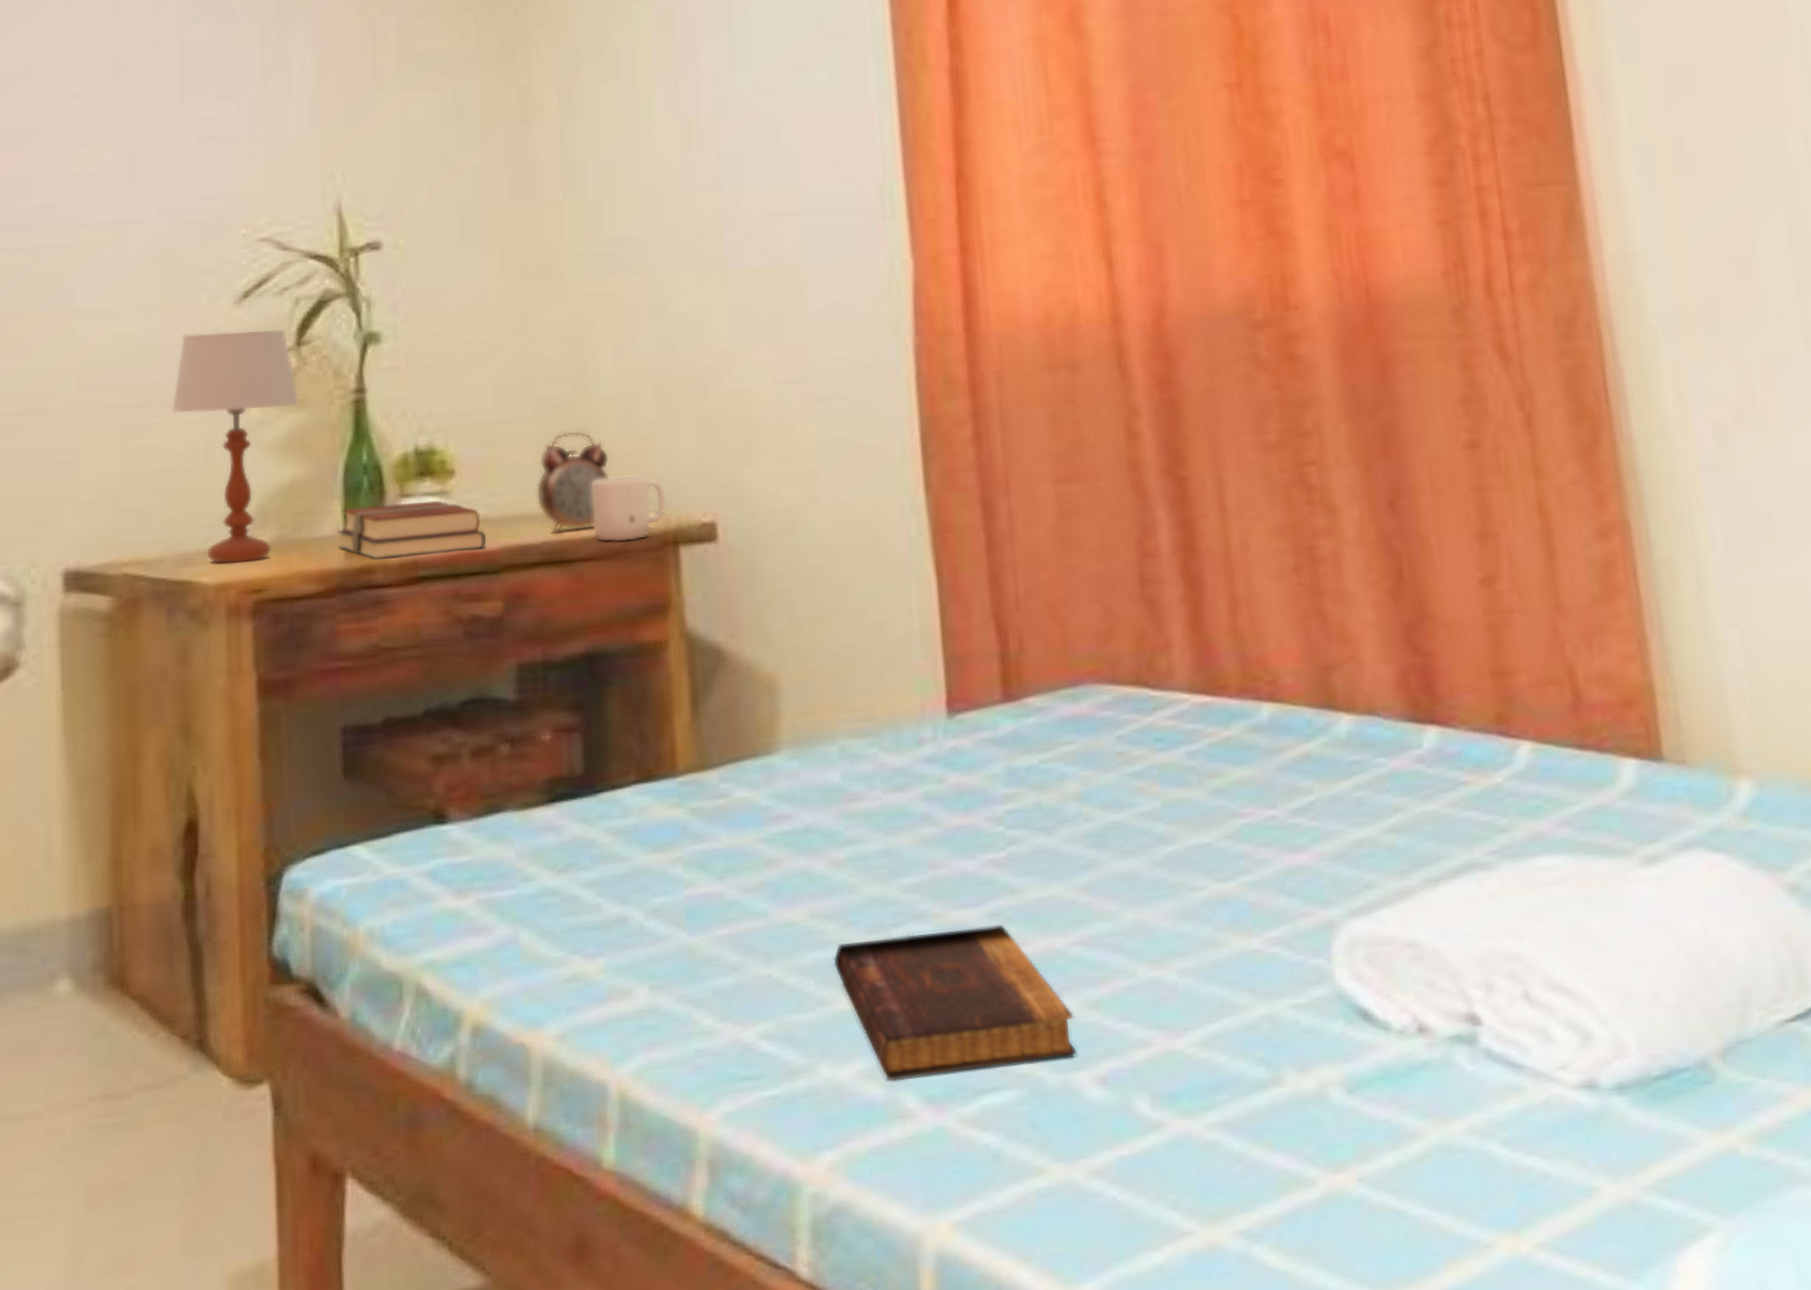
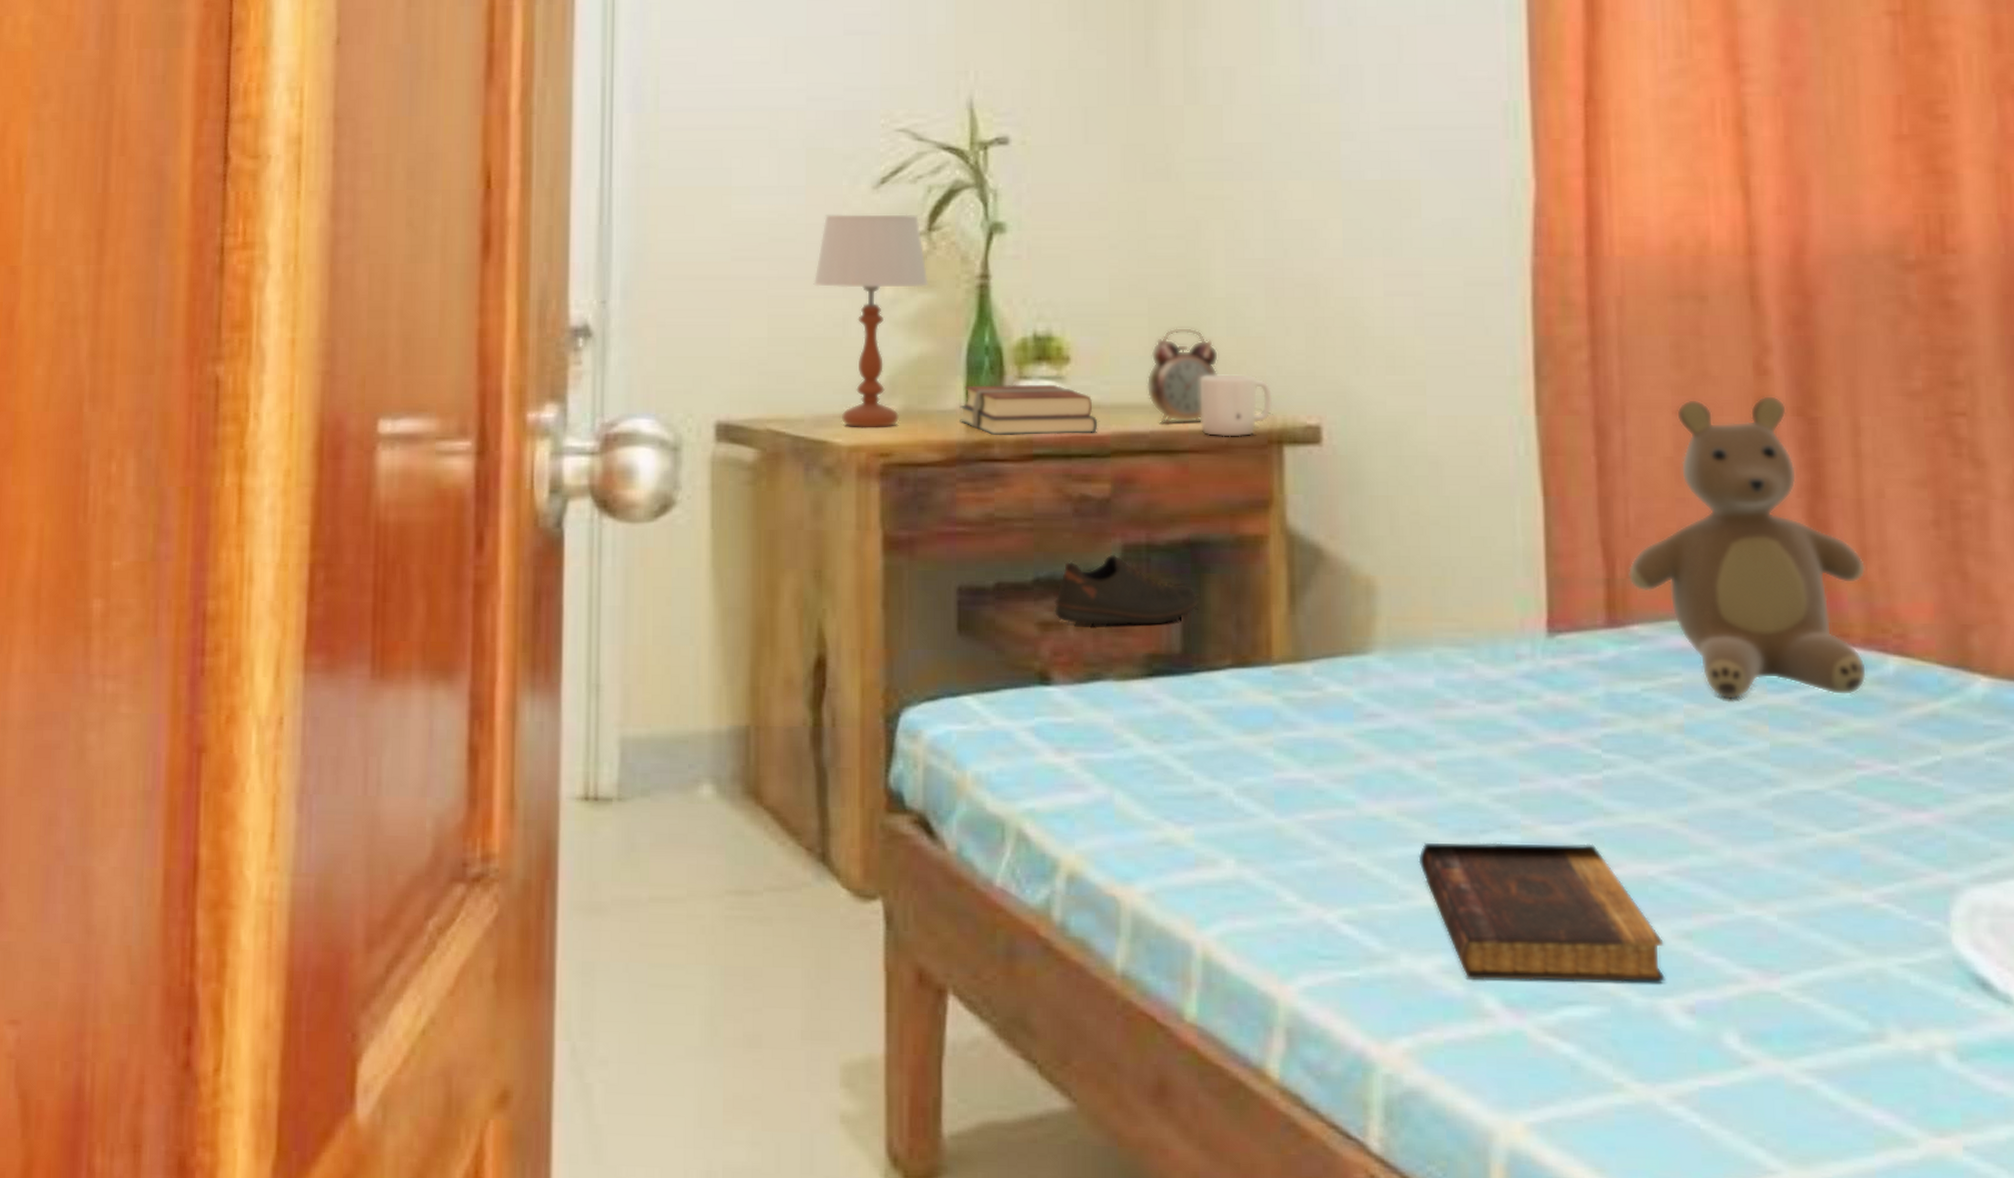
shoe: none [447,677,599,755] -> present [1055,555,1198,625]
teddy bear: none [1020,458,1245,762] -> present [1627,395,1868,699]

